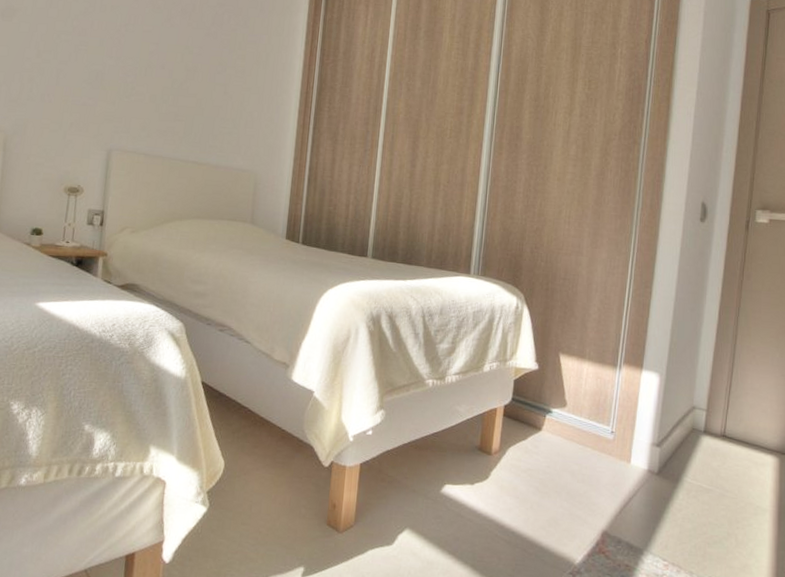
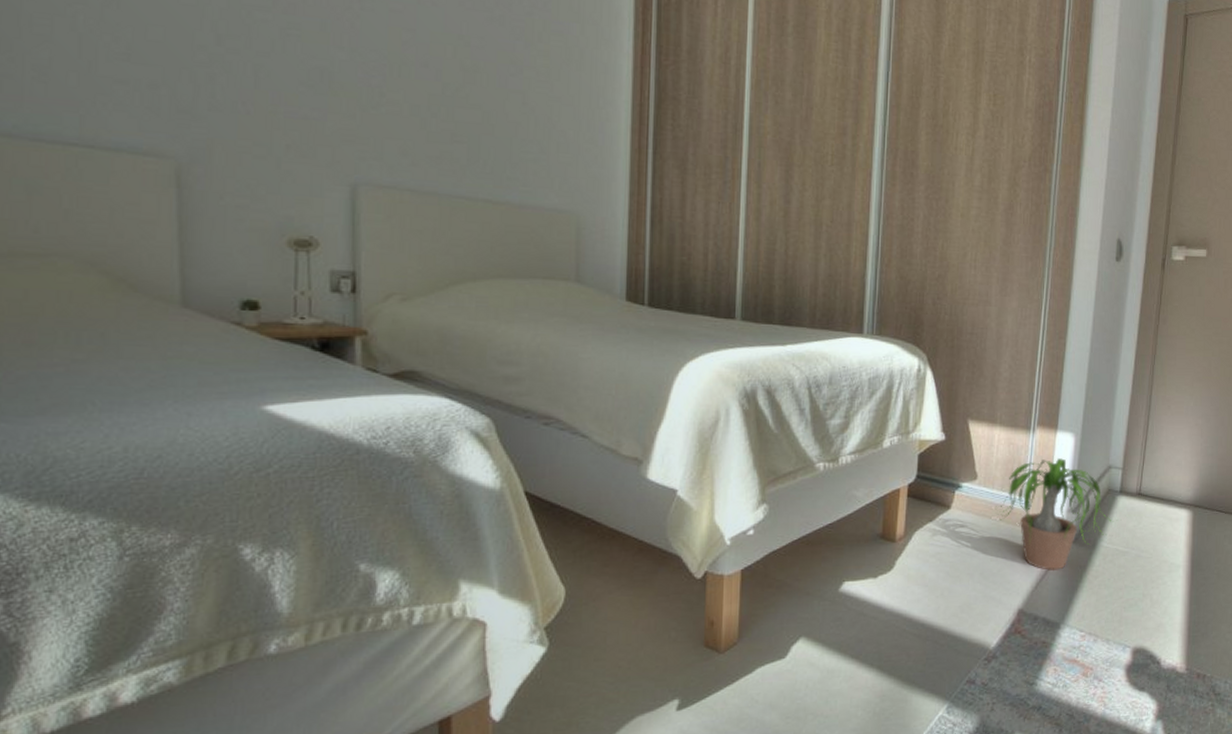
potted plant: none [582,395,702,499] -> present [994,458,1118,570]

